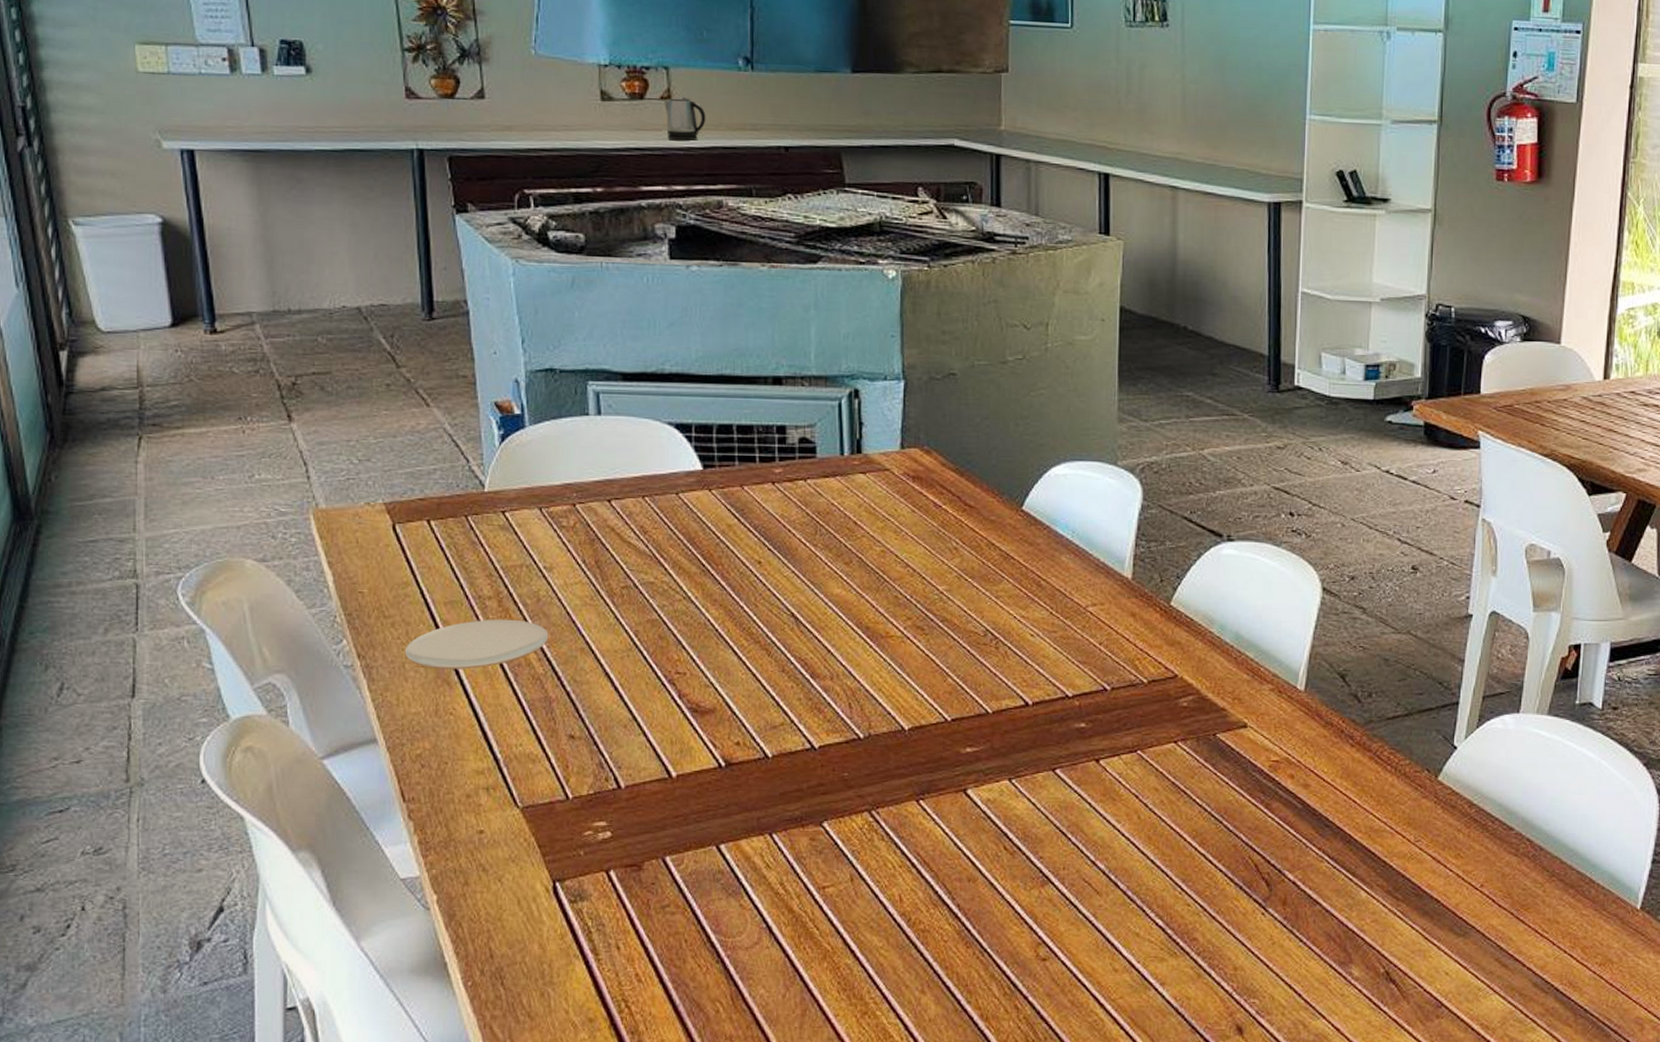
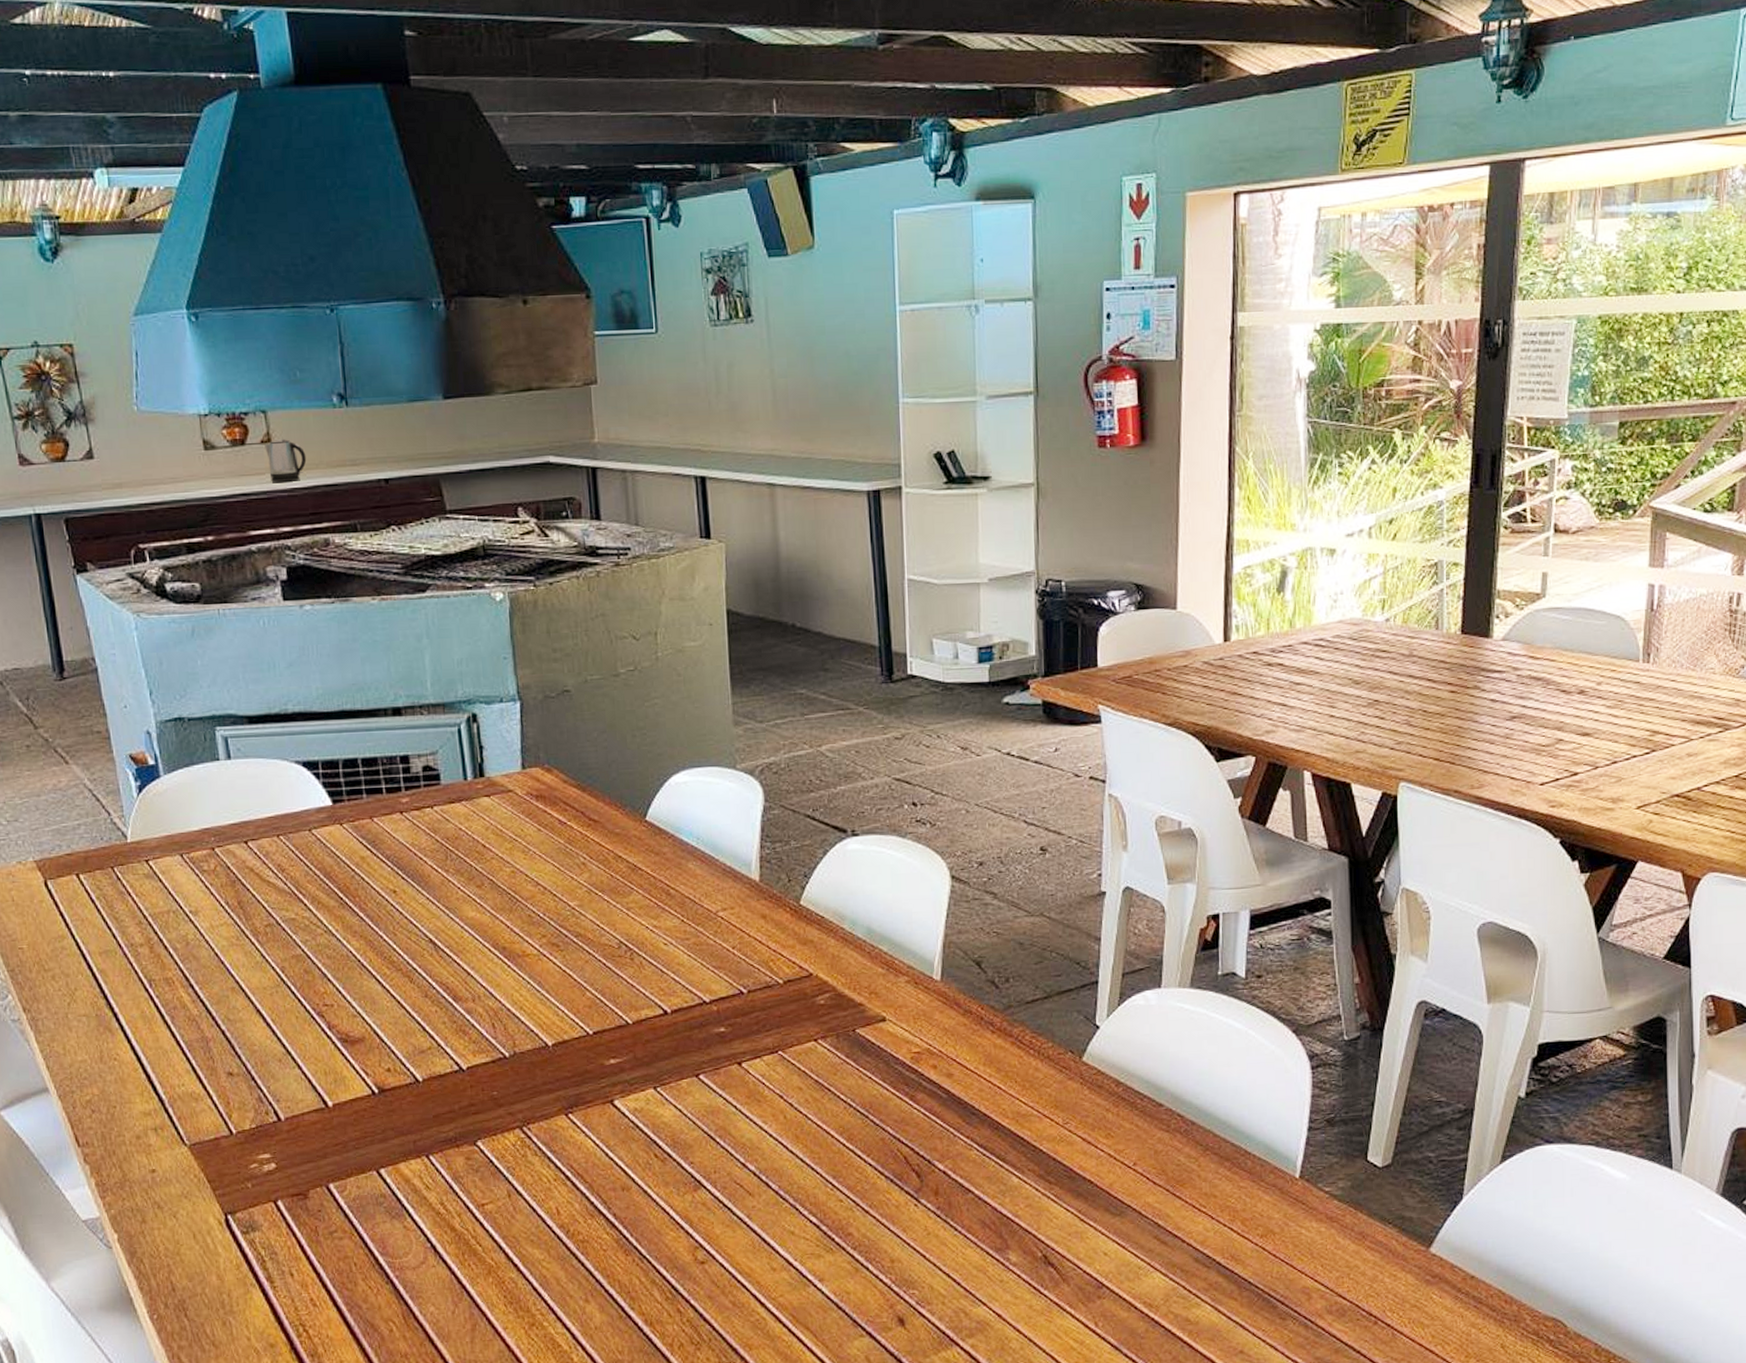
plate: present [404,619,549,669] -> none [66,964,200,1017]

